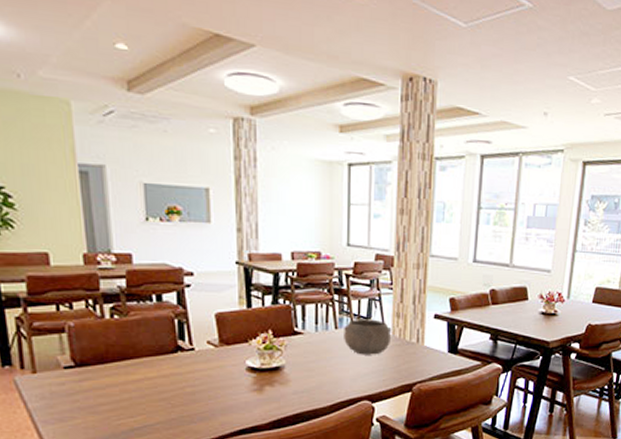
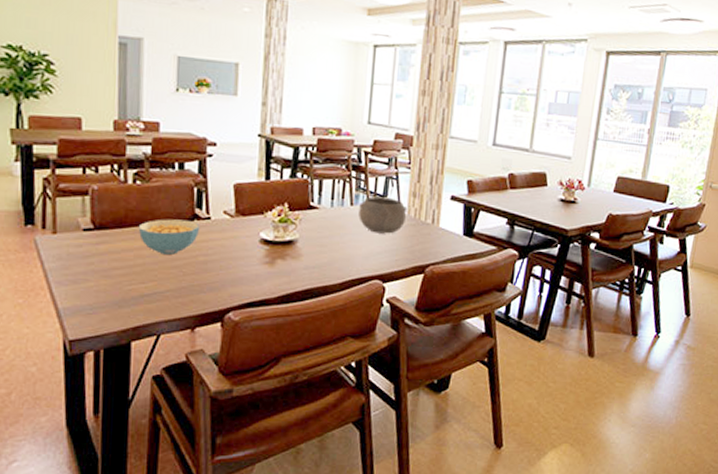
cereal bowl: none [120,352,184,387] -> present [138,219,199,255]

